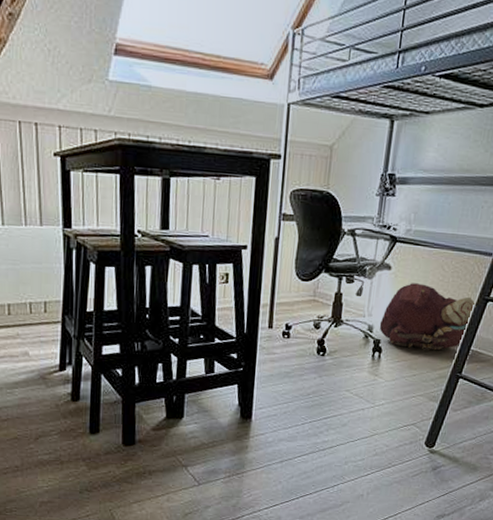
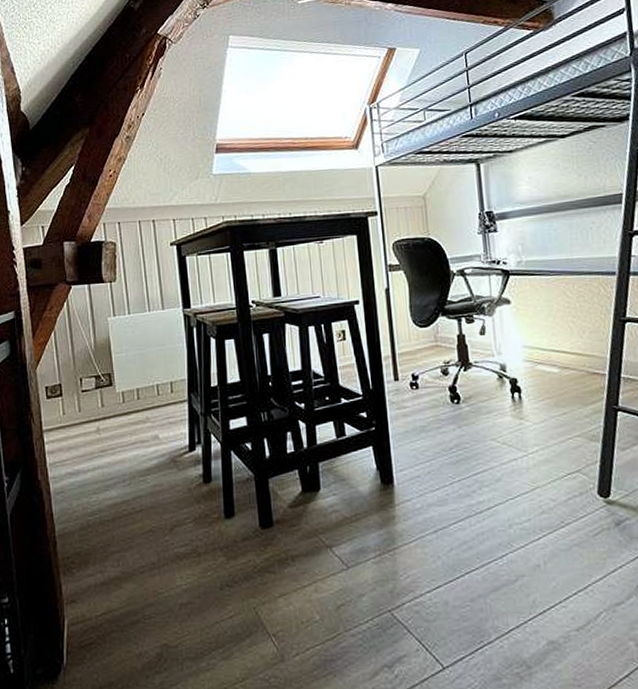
backpack: present [379,283,477,351] -> none [511,313,614,384]

